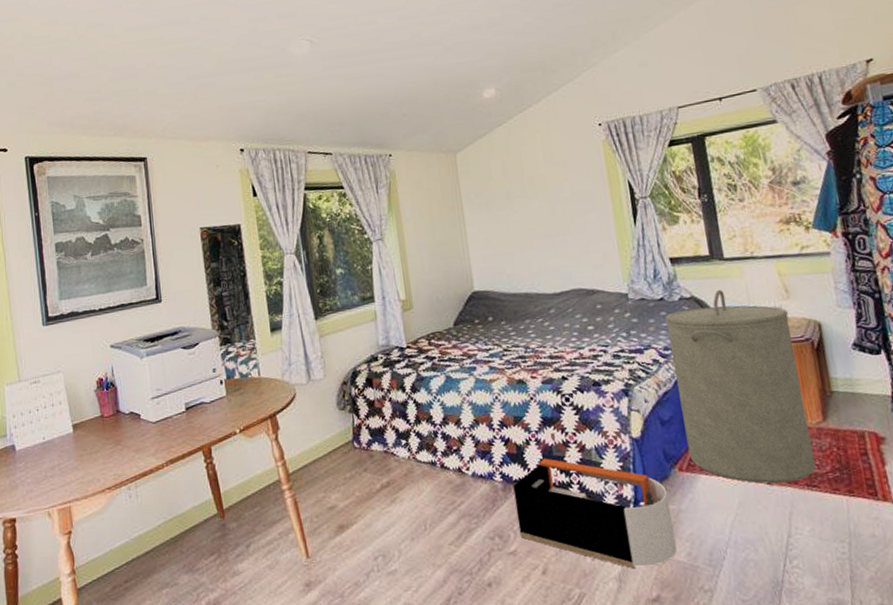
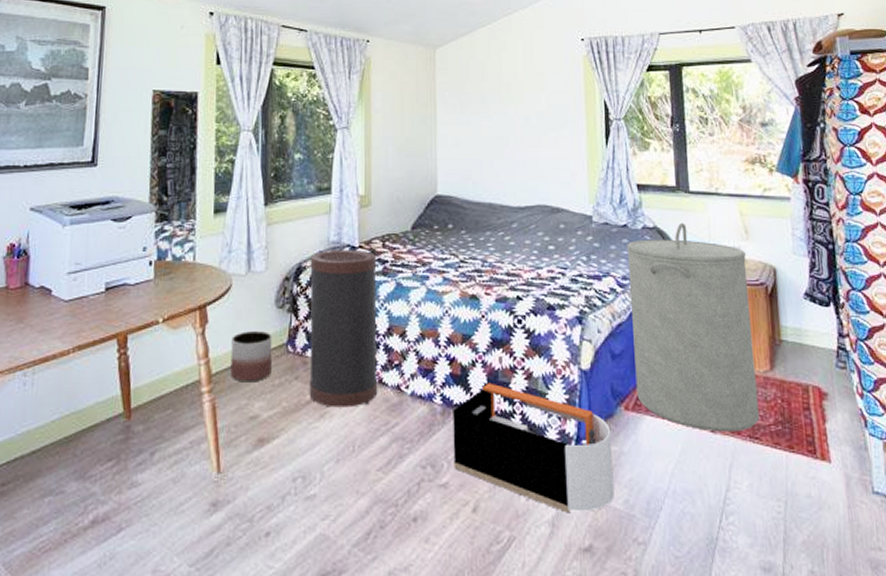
planter: none [302,431,342,478] -> present [230,330,272,383]
trash can: none [363,350,441,493] -> present [309,249,378,408]

